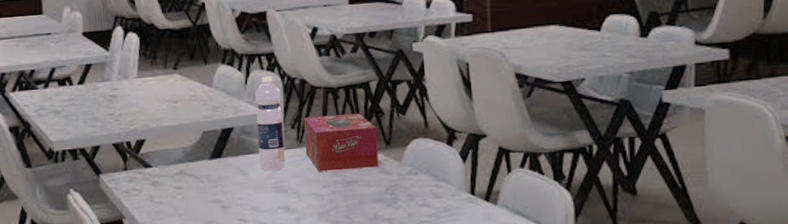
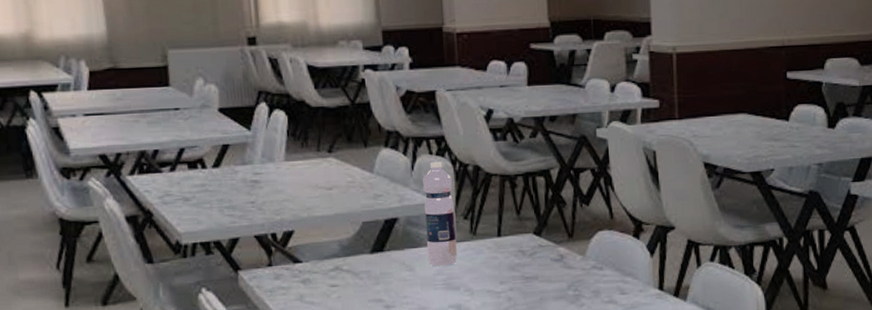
tissue box: present [303,113,379,172] -> none [477,202,561,267]

